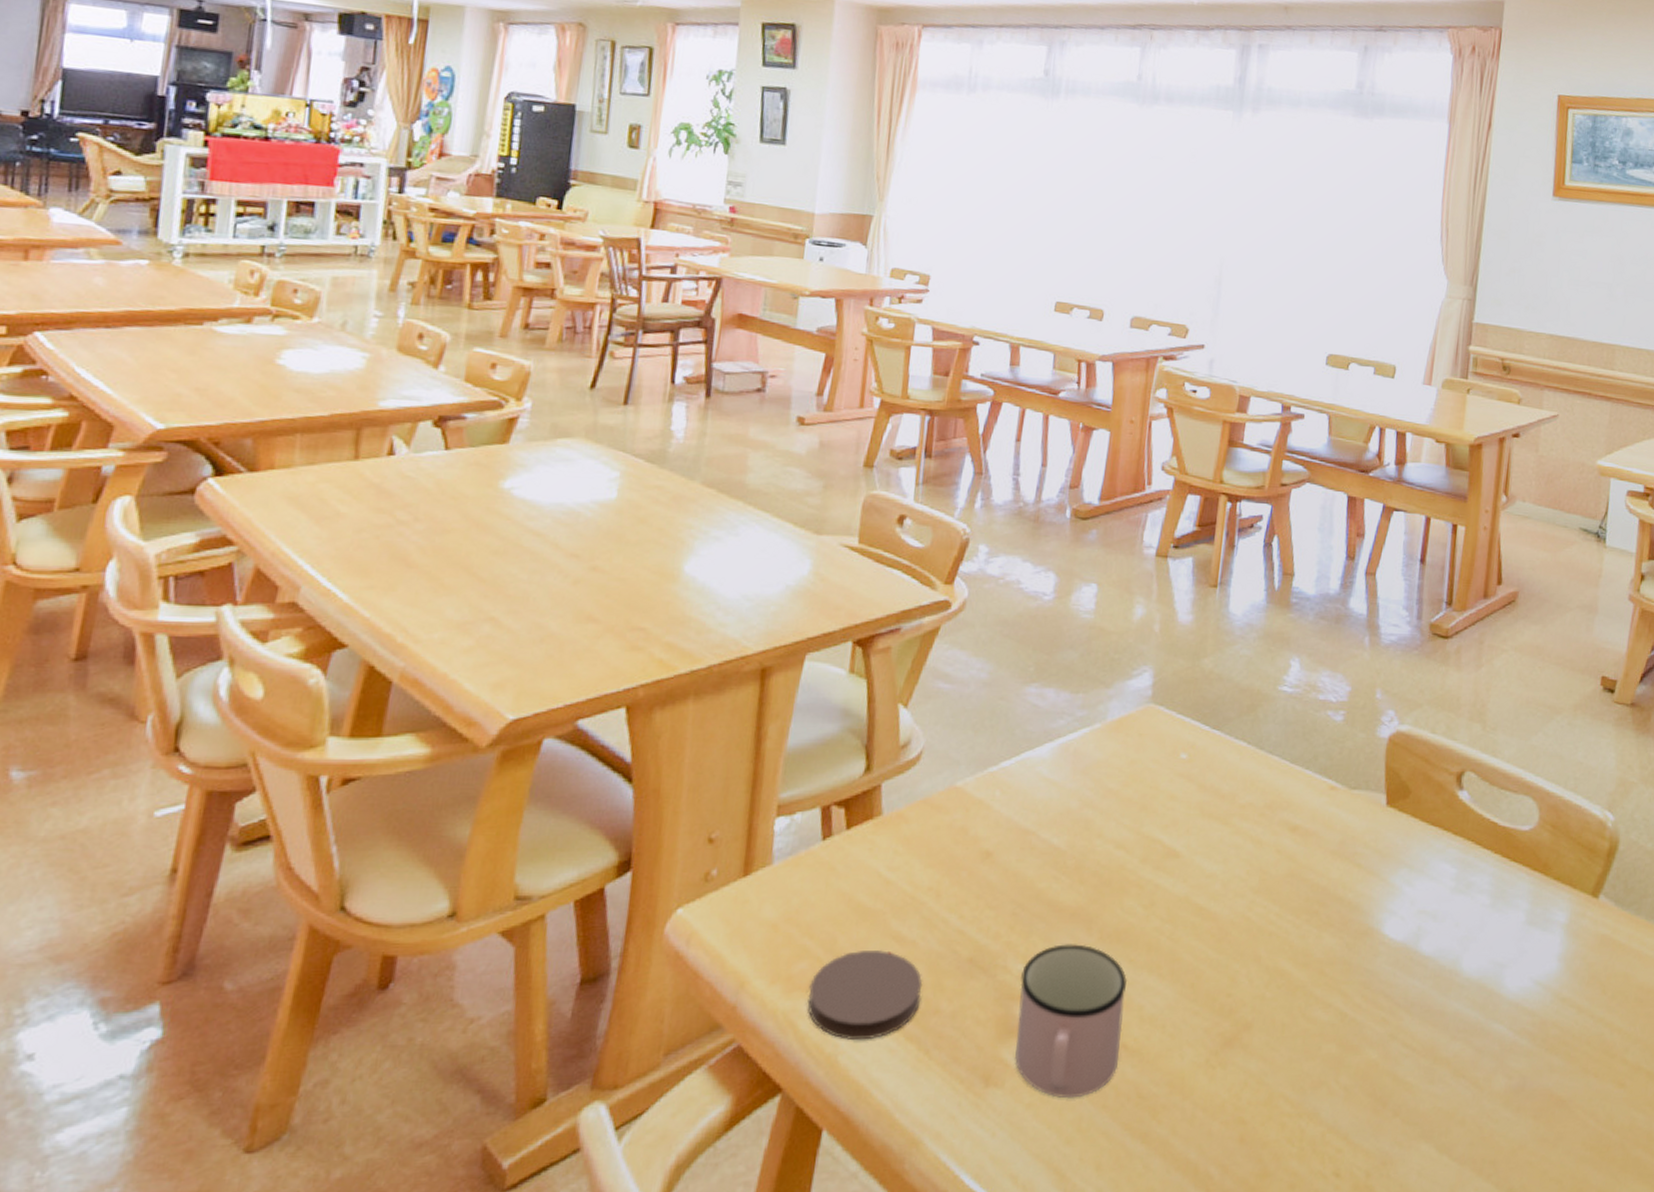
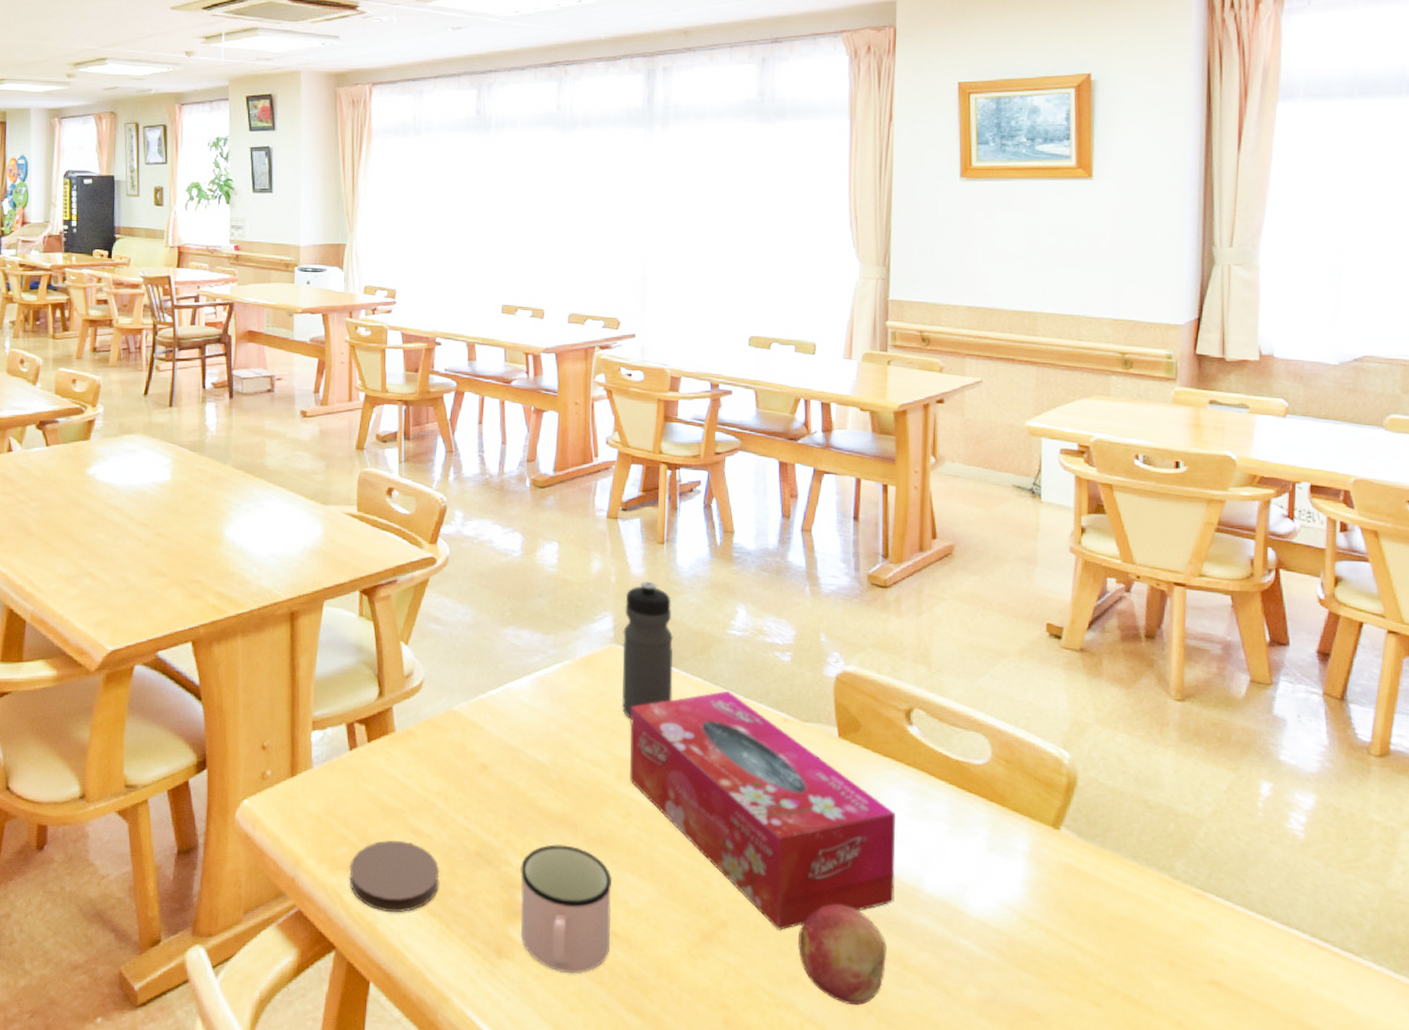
water bottle: none [1154,630,1220,791] -> present [622,581,674,718]
tissue box: none [1156,755,1438,1028] -> present [629,690,896,930]
fruit: none [1326,993,1419,1108] -> present [797,903,888,1006]

